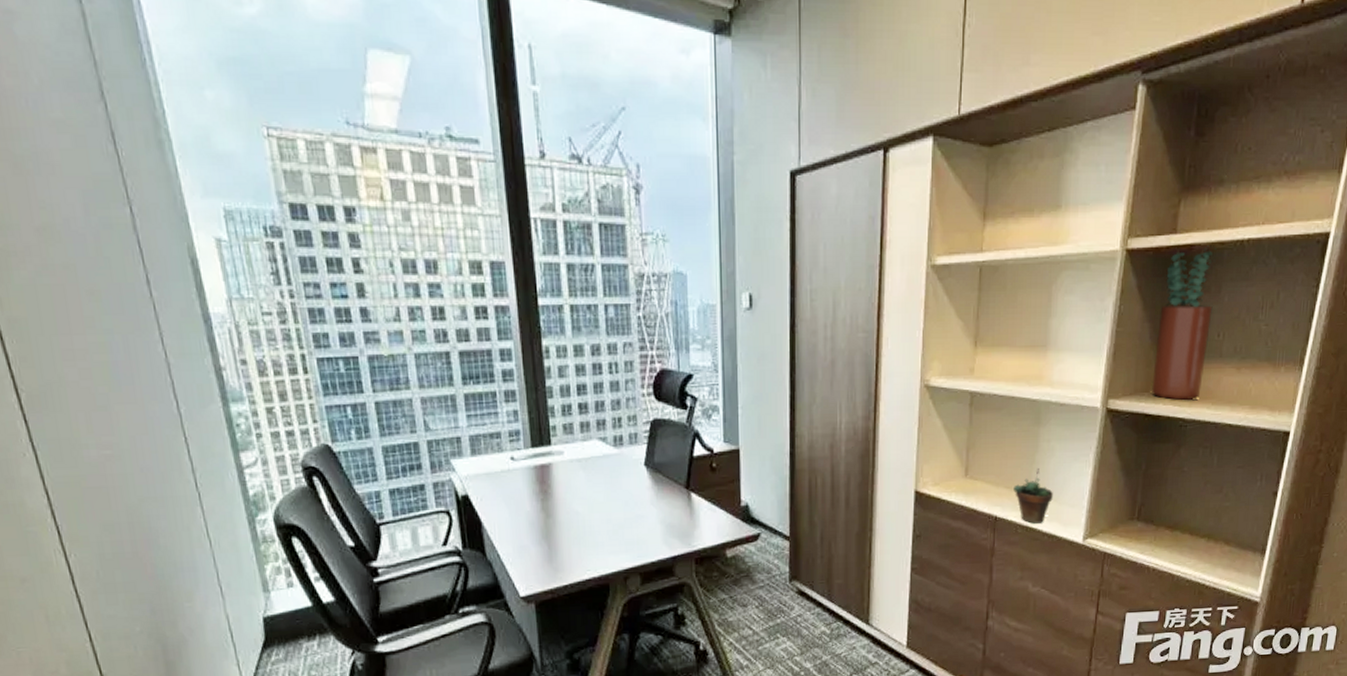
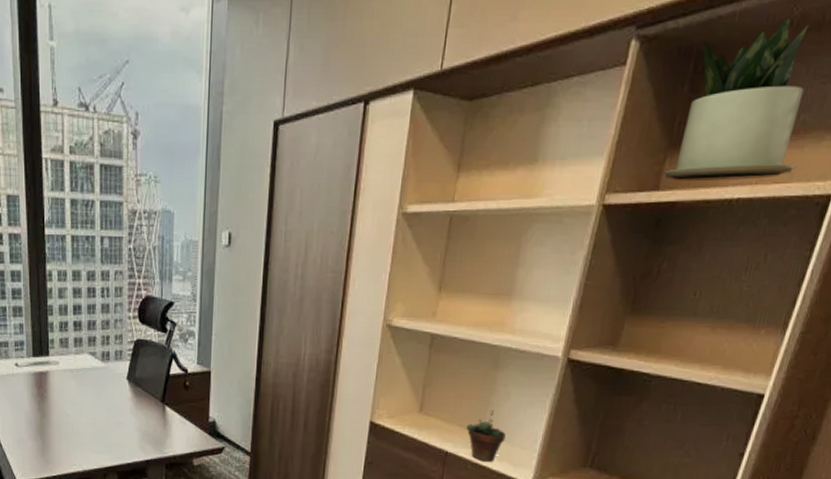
vase: present [1152,245,1217,400] -> none [617,203,701,356]
planter: none [1179,63,1297,224] -> present [663,17,809,182]

